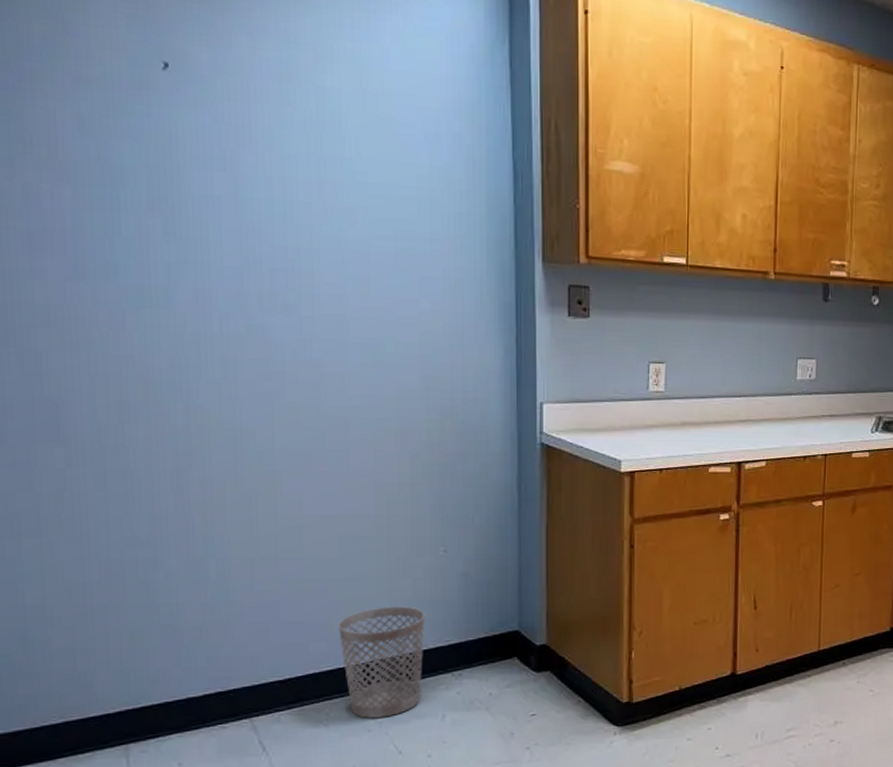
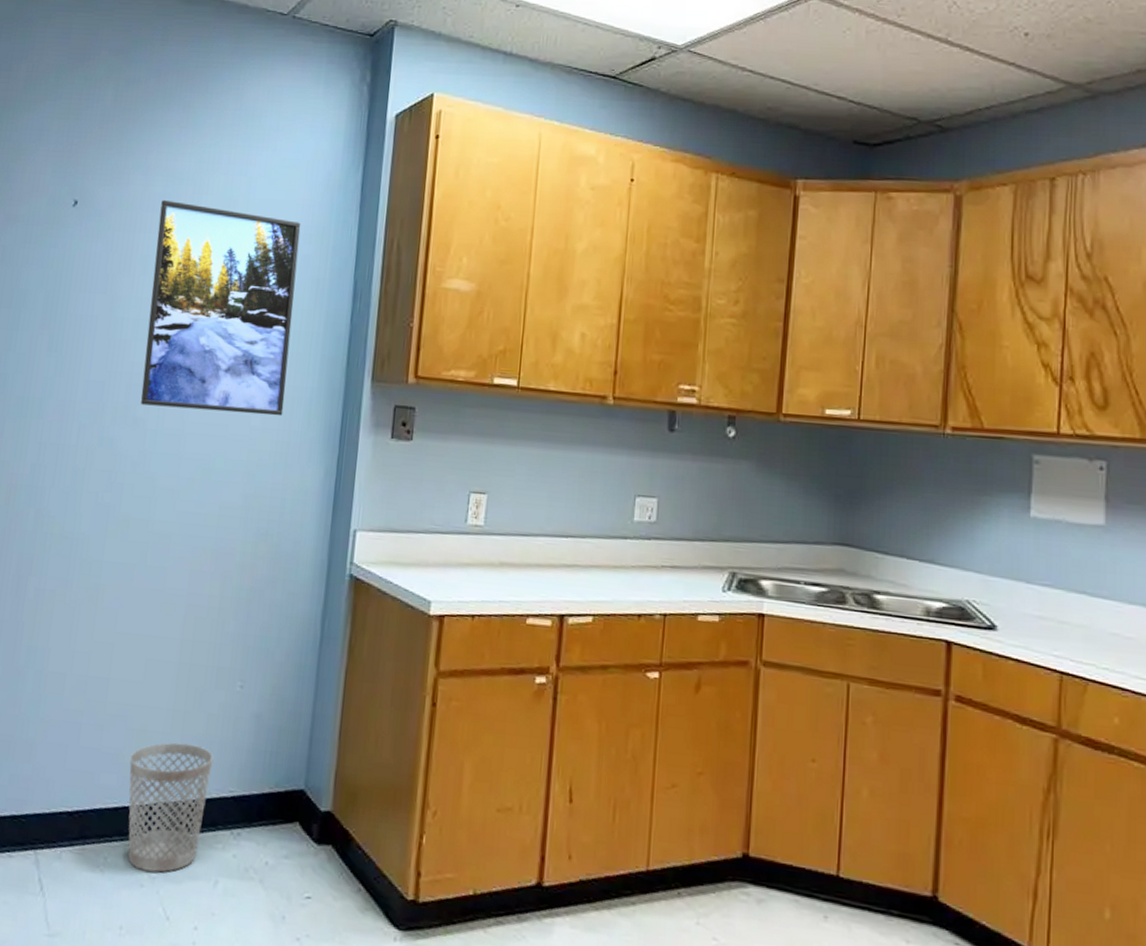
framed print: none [277,67,453,299] -> present [140,200,301,416]

